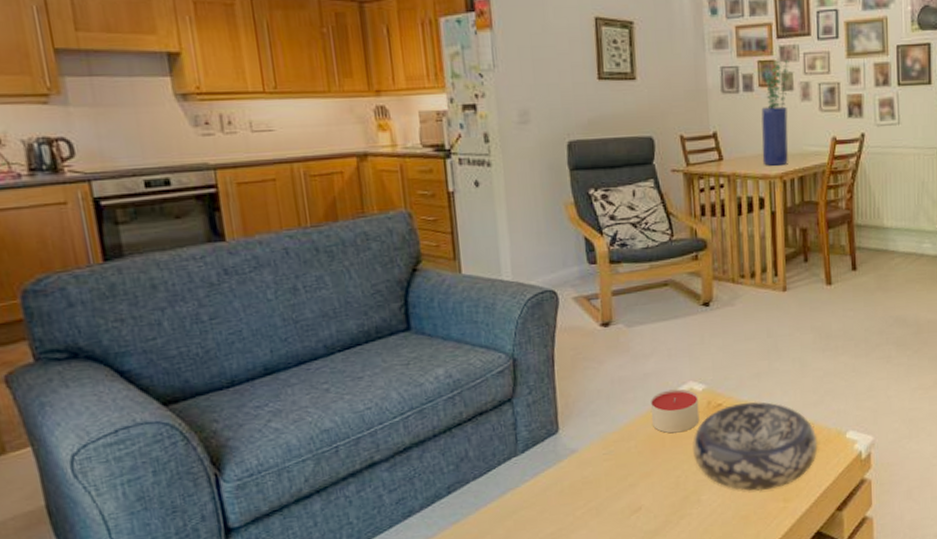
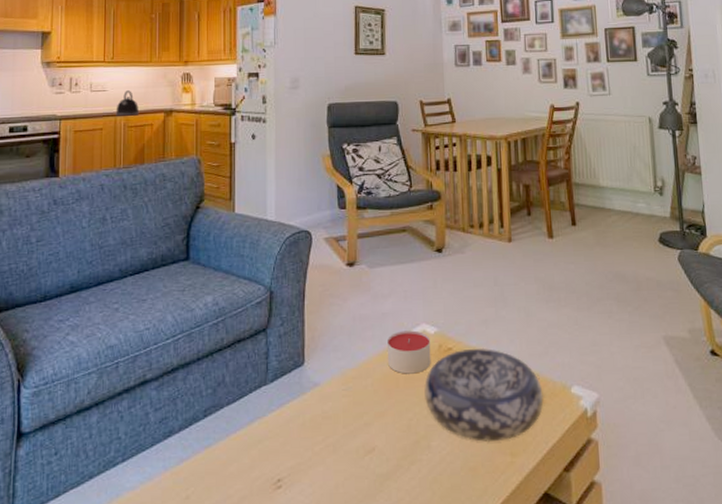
kettle: none [290,130,324,164] -> present [116,90,140,117]
vase: present [761,55,790,166] -> none [489,36,513,128]

